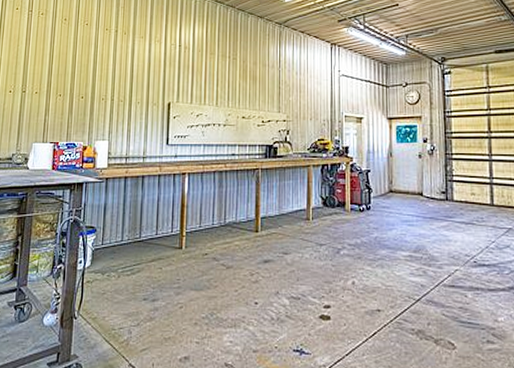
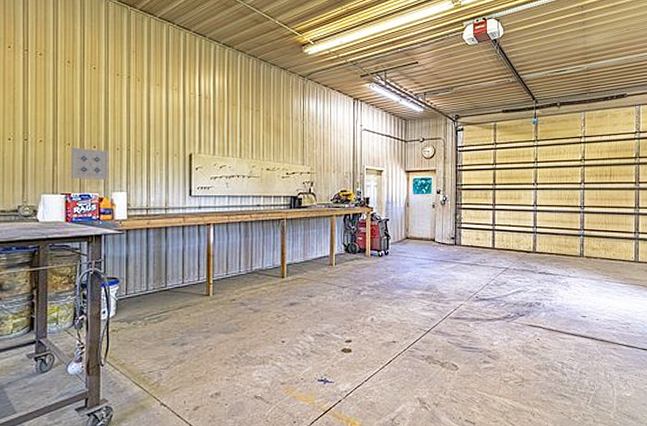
wall art: none [60,98,95,130] -> present [71,147,109,181]

